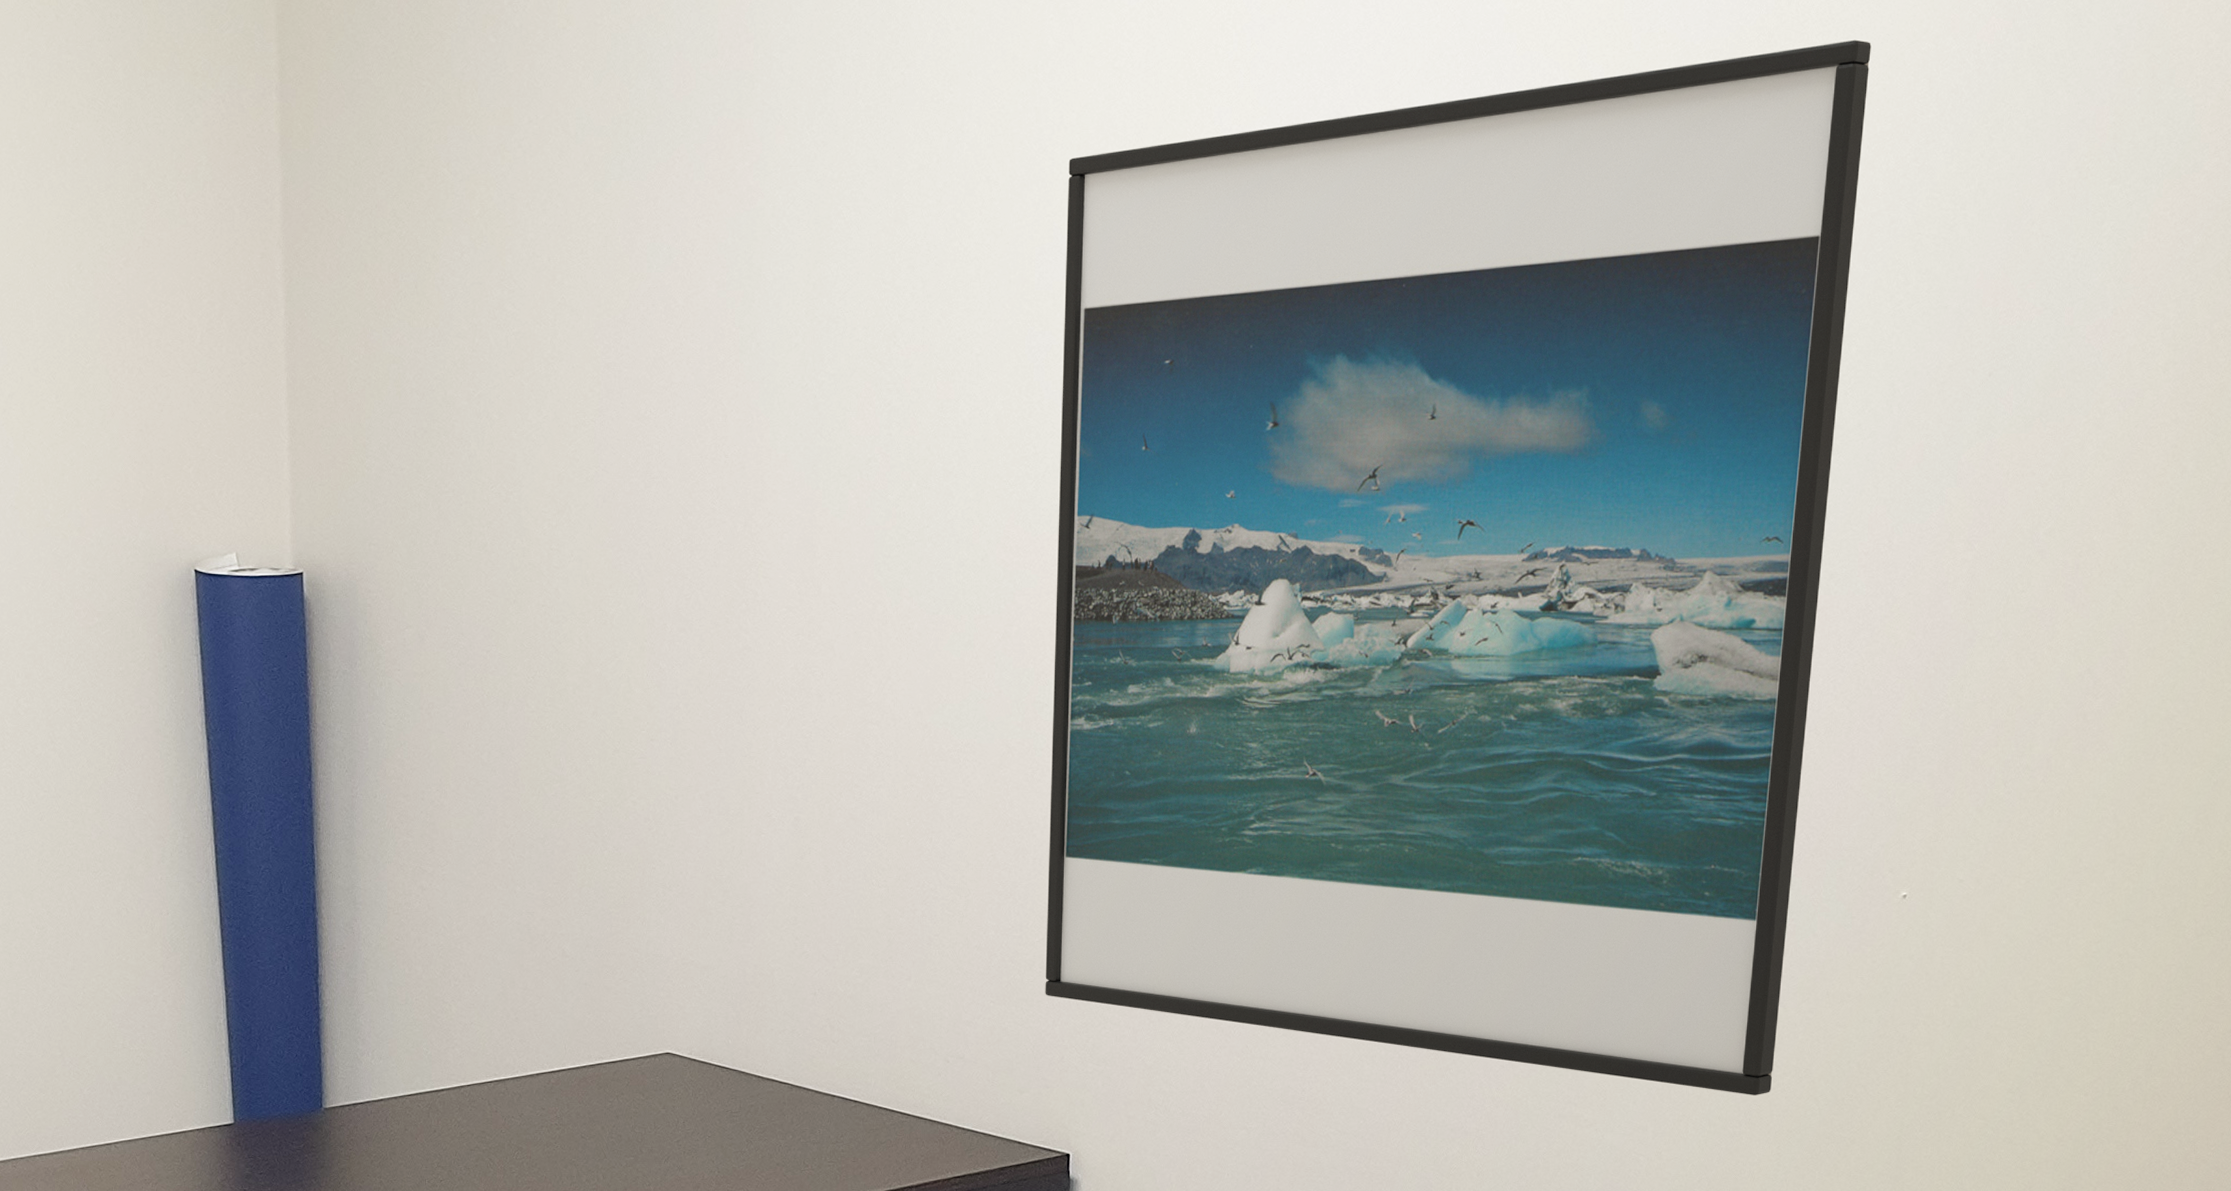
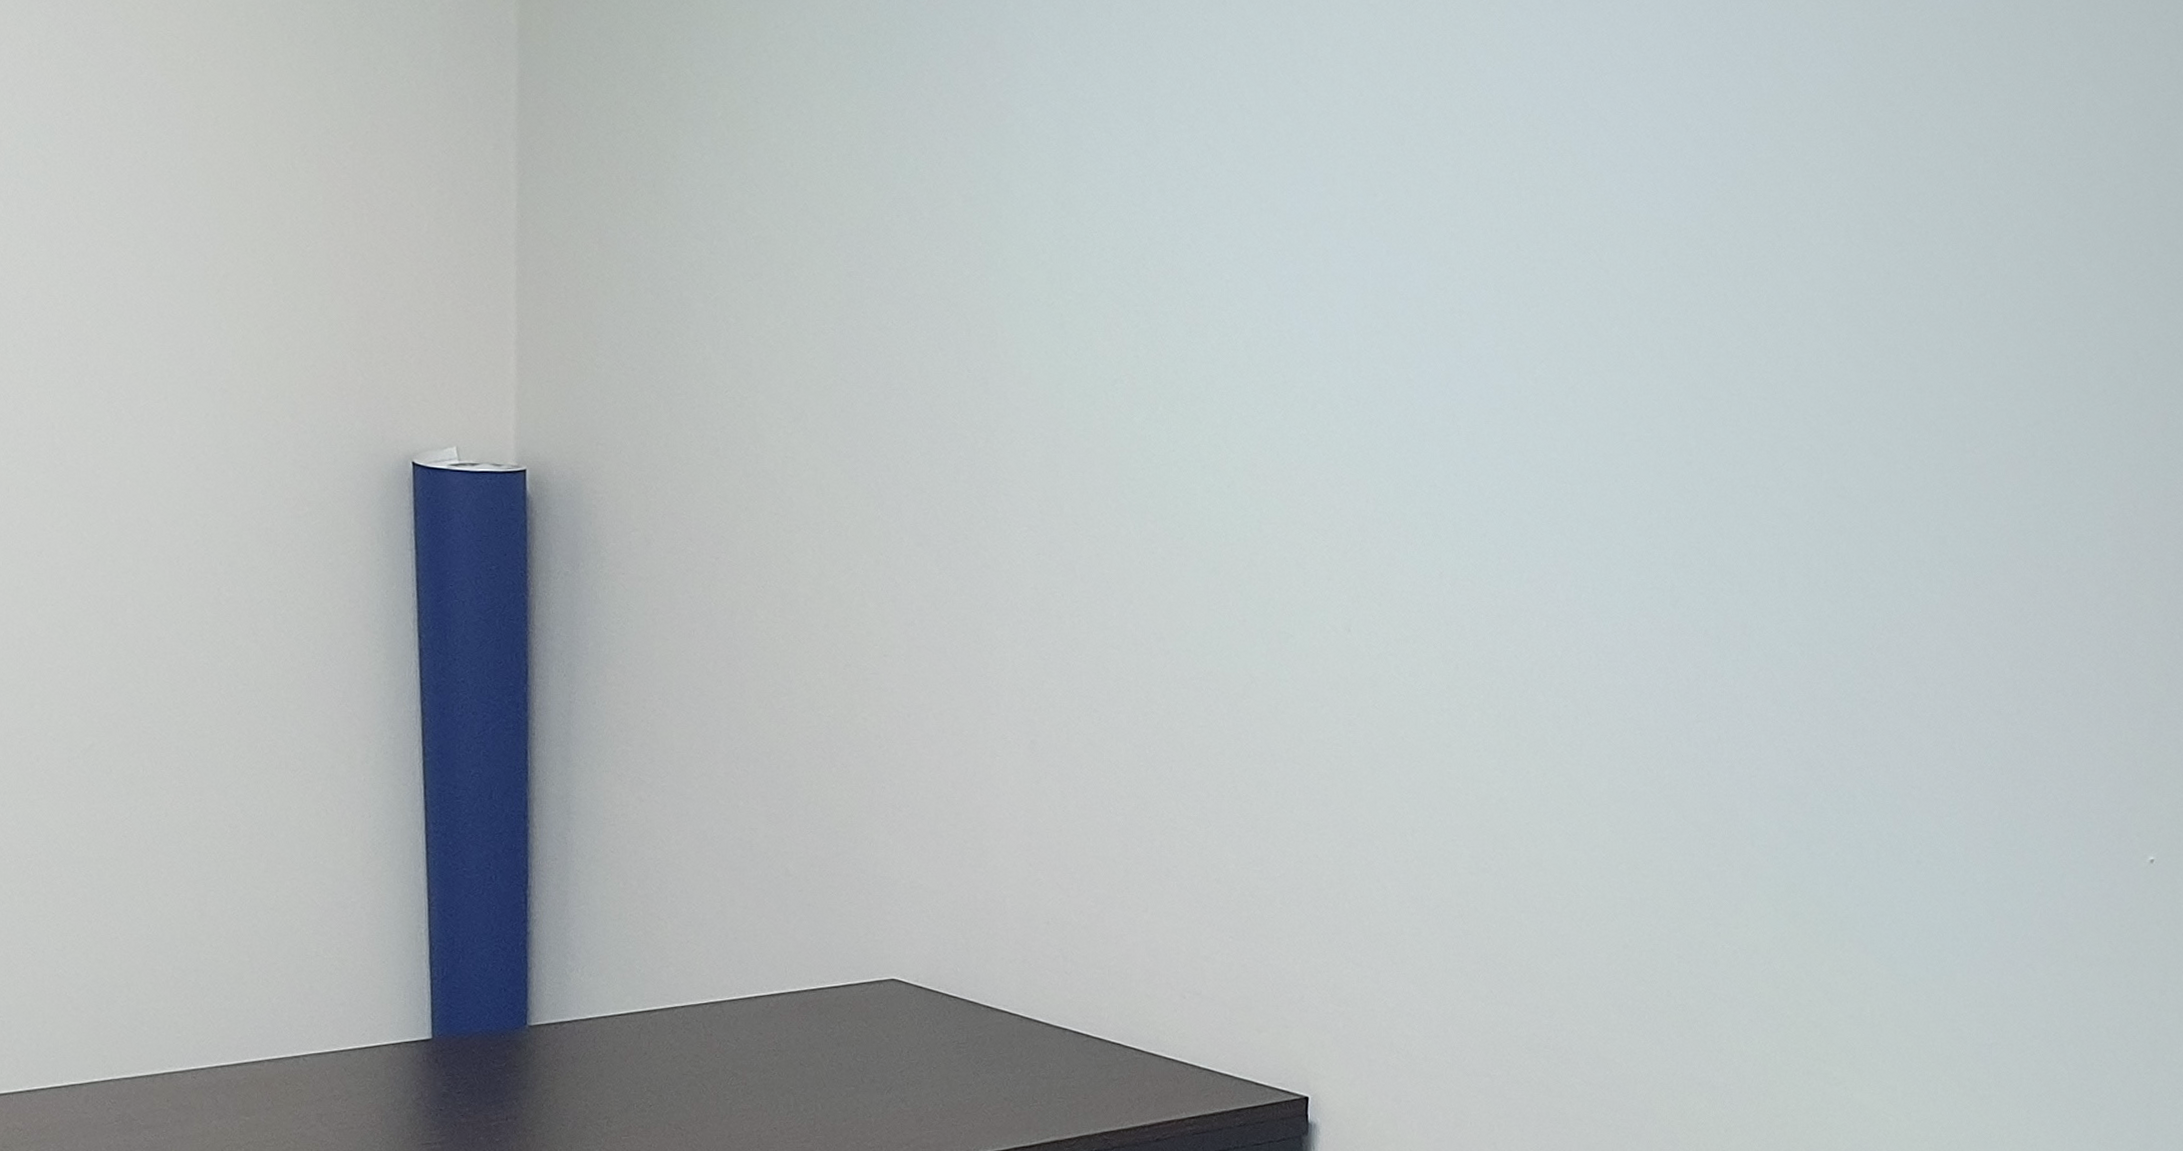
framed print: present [1045,39,1871,1095] -> none [1285,15,2114,1058]

